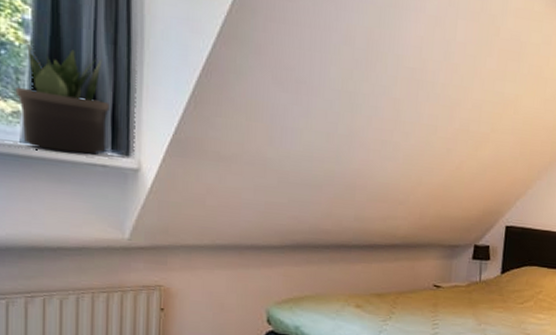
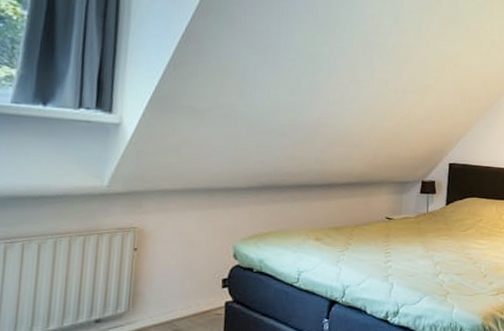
planter: present [15,40,109,155] -> none [10,14,96,112]

